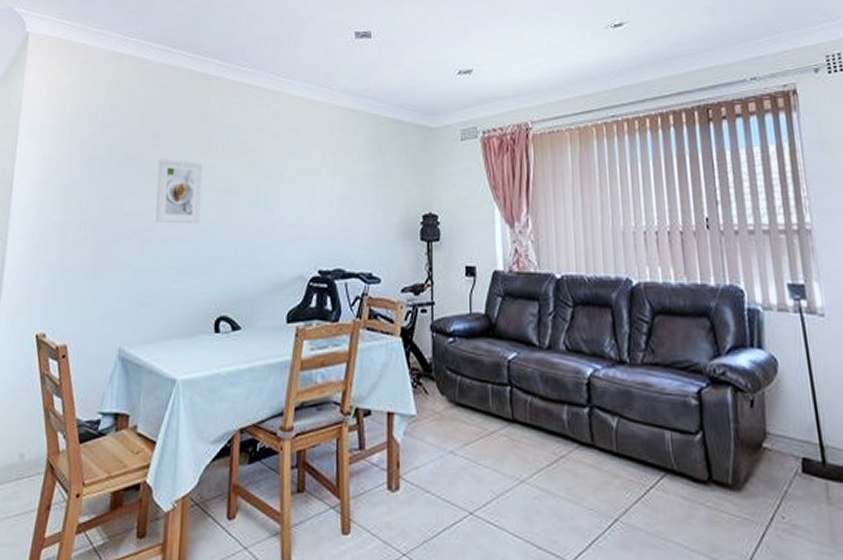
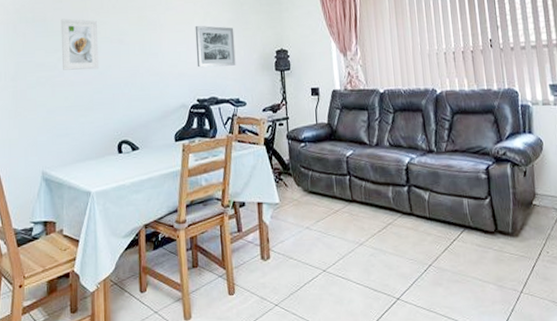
wall art: none [321,176,371,230] -> present [195,25,236,68]

